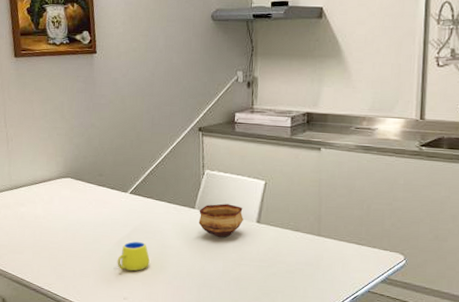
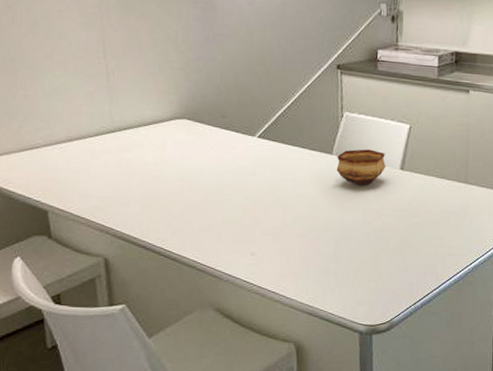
mug: present [113,241,150,271] -> none [239,191,281,224]

